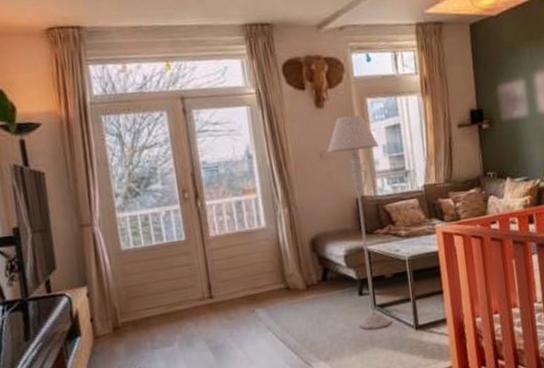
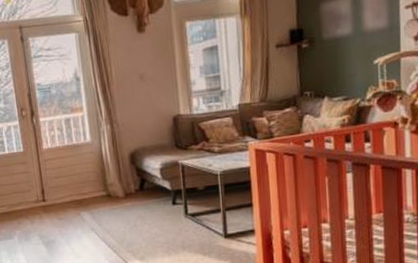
floor lamp: present [327,115,391,330] -> none [147,38,202,236]

